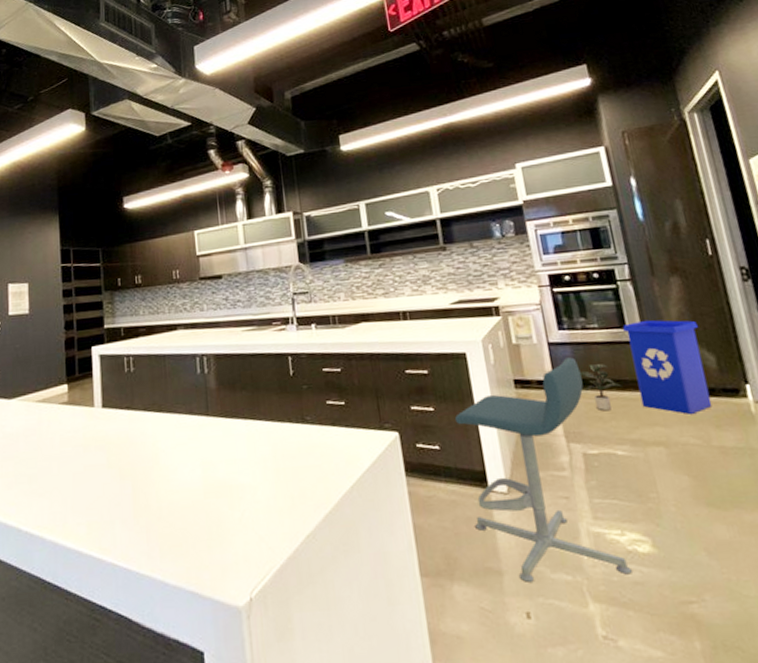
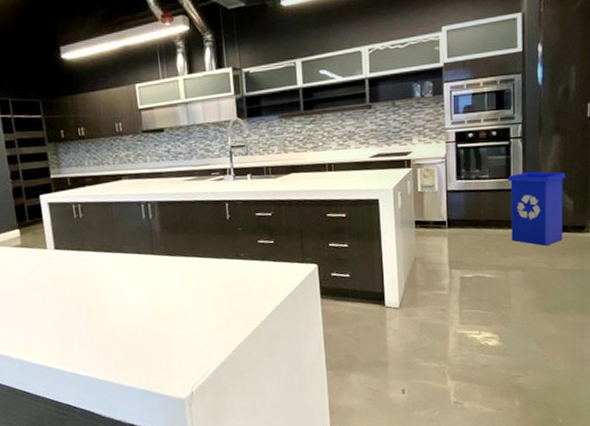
bar stool: present [455,357,632,582] -> none [365,202,482,370]
potted plant: present [579,364,623,412] -> none [468,207,499,245]

